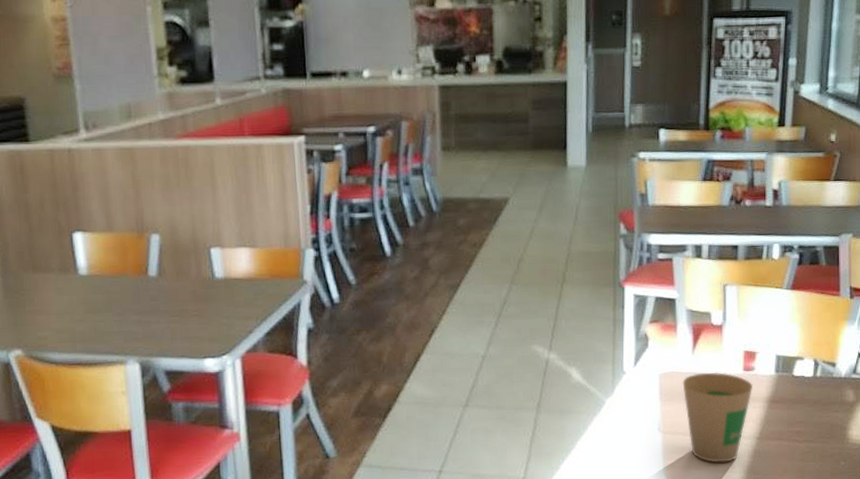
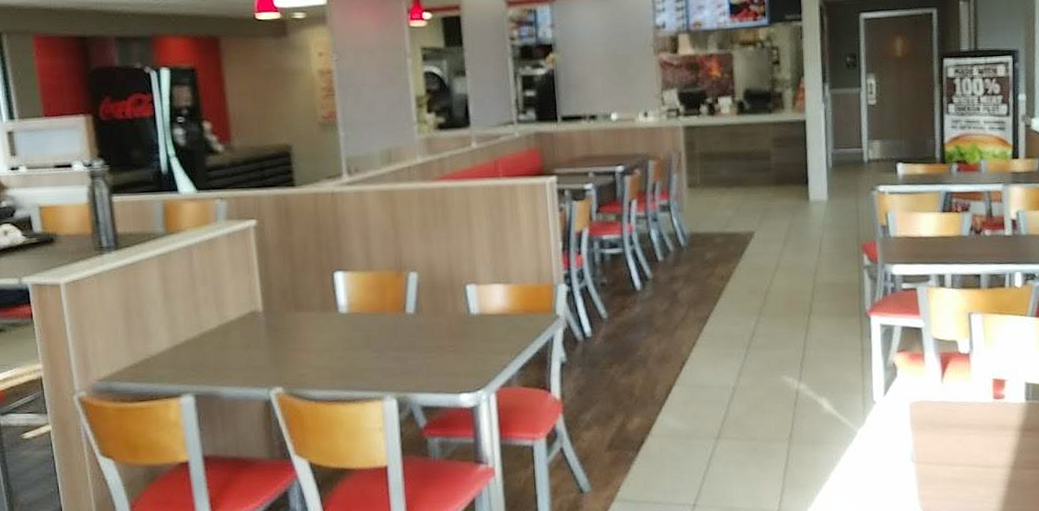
paper cup: present [682,372,753,463] -> none [933,400,1004,494]

